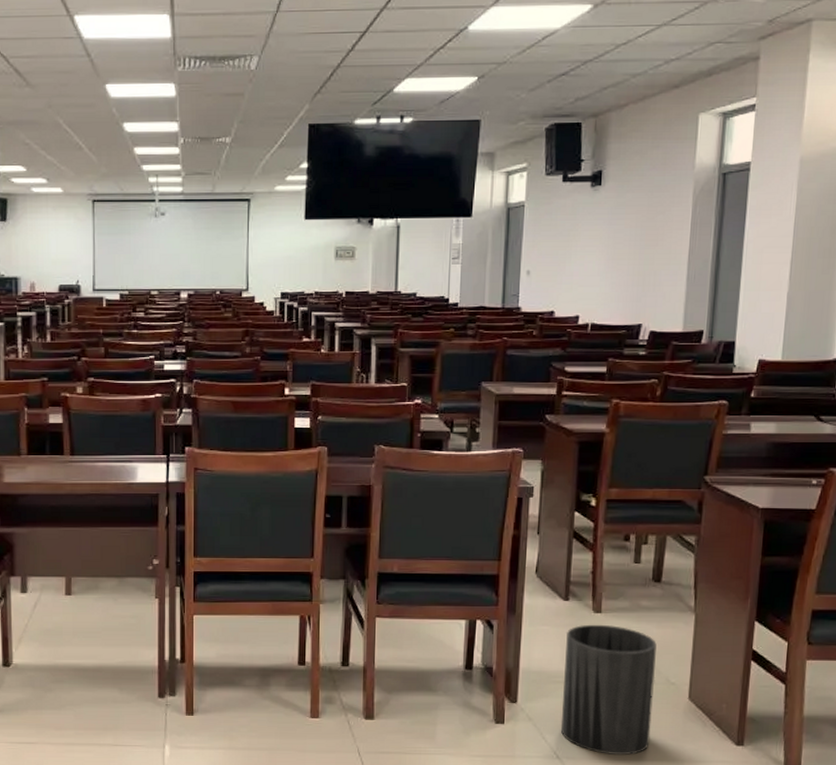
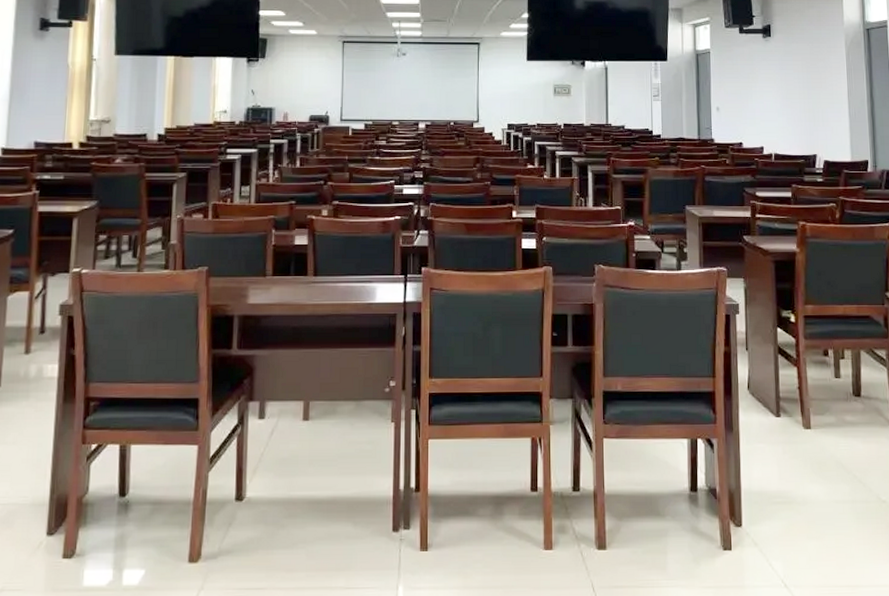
trash can: present [560,624,657,755] -> none [782,441,870,581]

